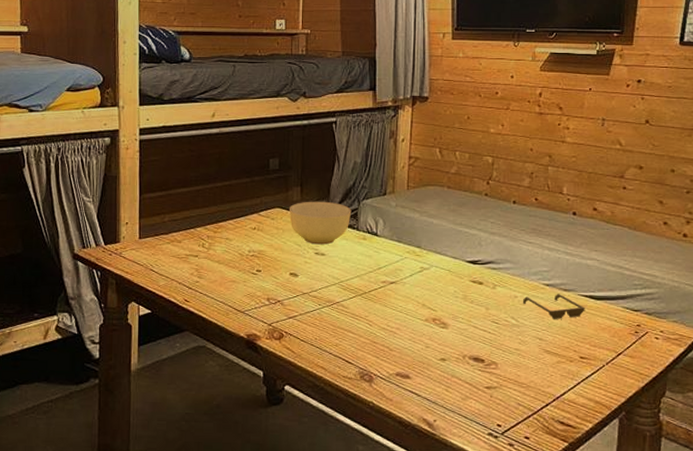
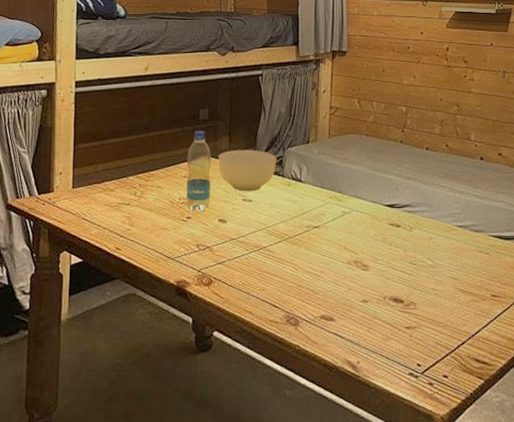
bottle: none [256,180,282,265] -> present [186,130,211,212]
glasses: present [523,294,585,320] -> none [438,235,495,260]

